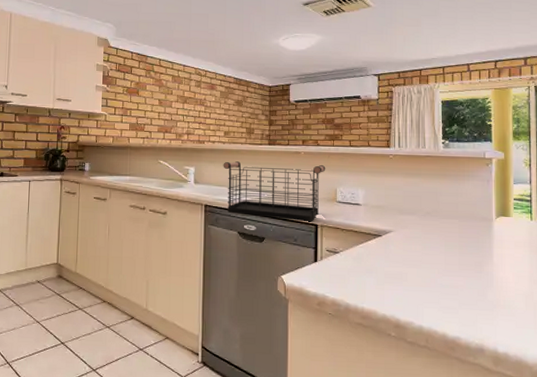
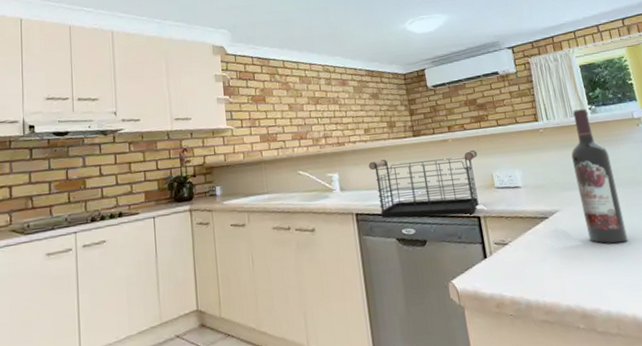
wine bottle: none [416,142,454,269] -> present [571,109,628,244]

